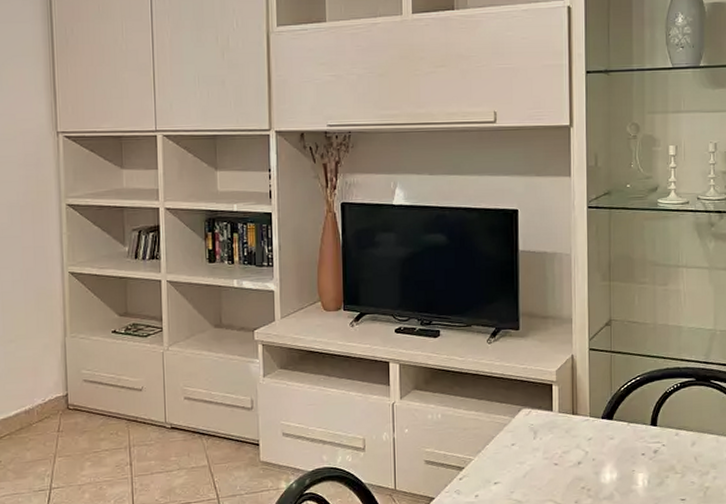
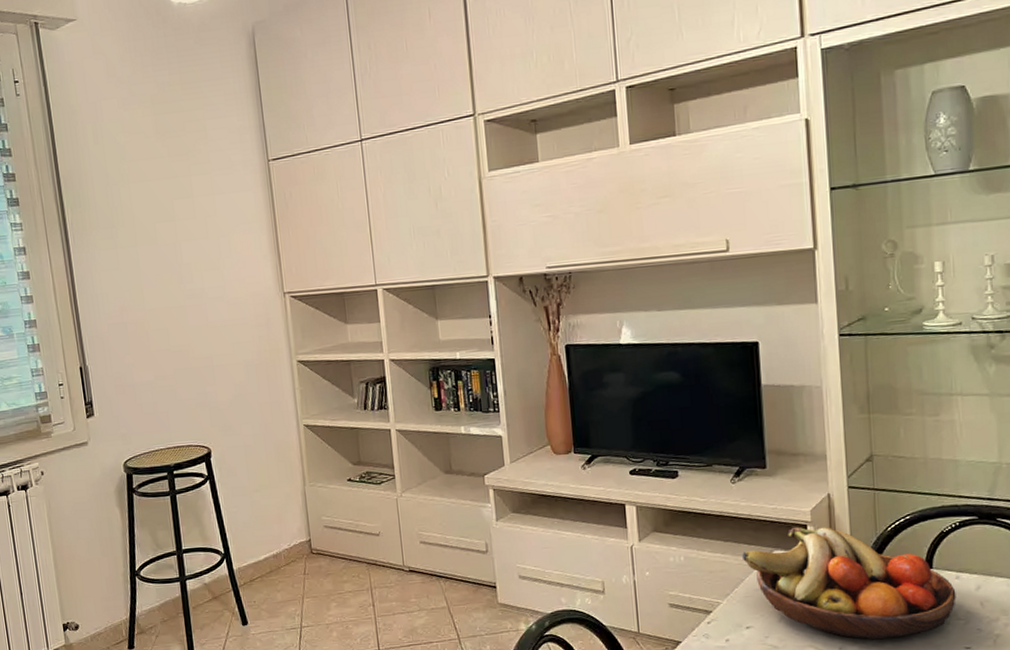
fruit bowl: none [493,386,675,494] -> present [741,526,956,640]

